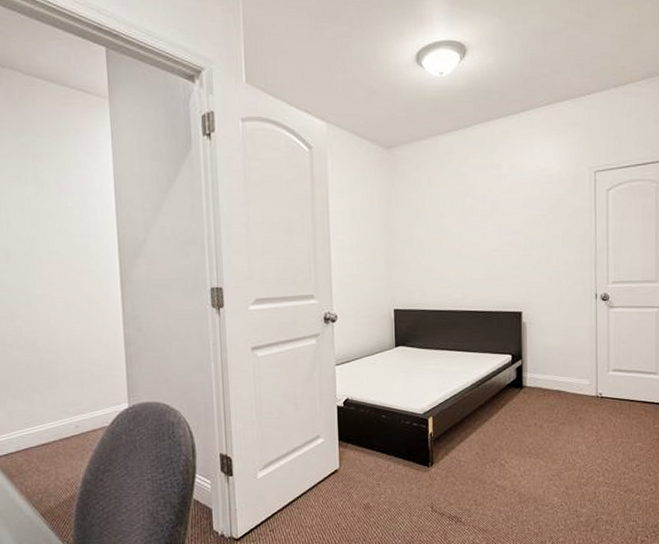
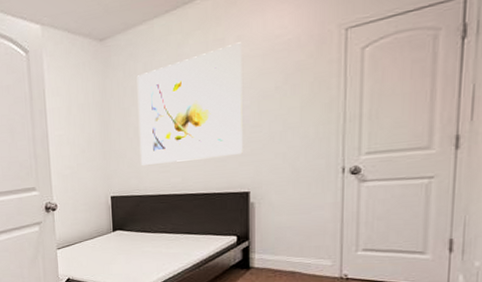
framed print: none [421,170,516,279] -> present [137,42,243,165]

